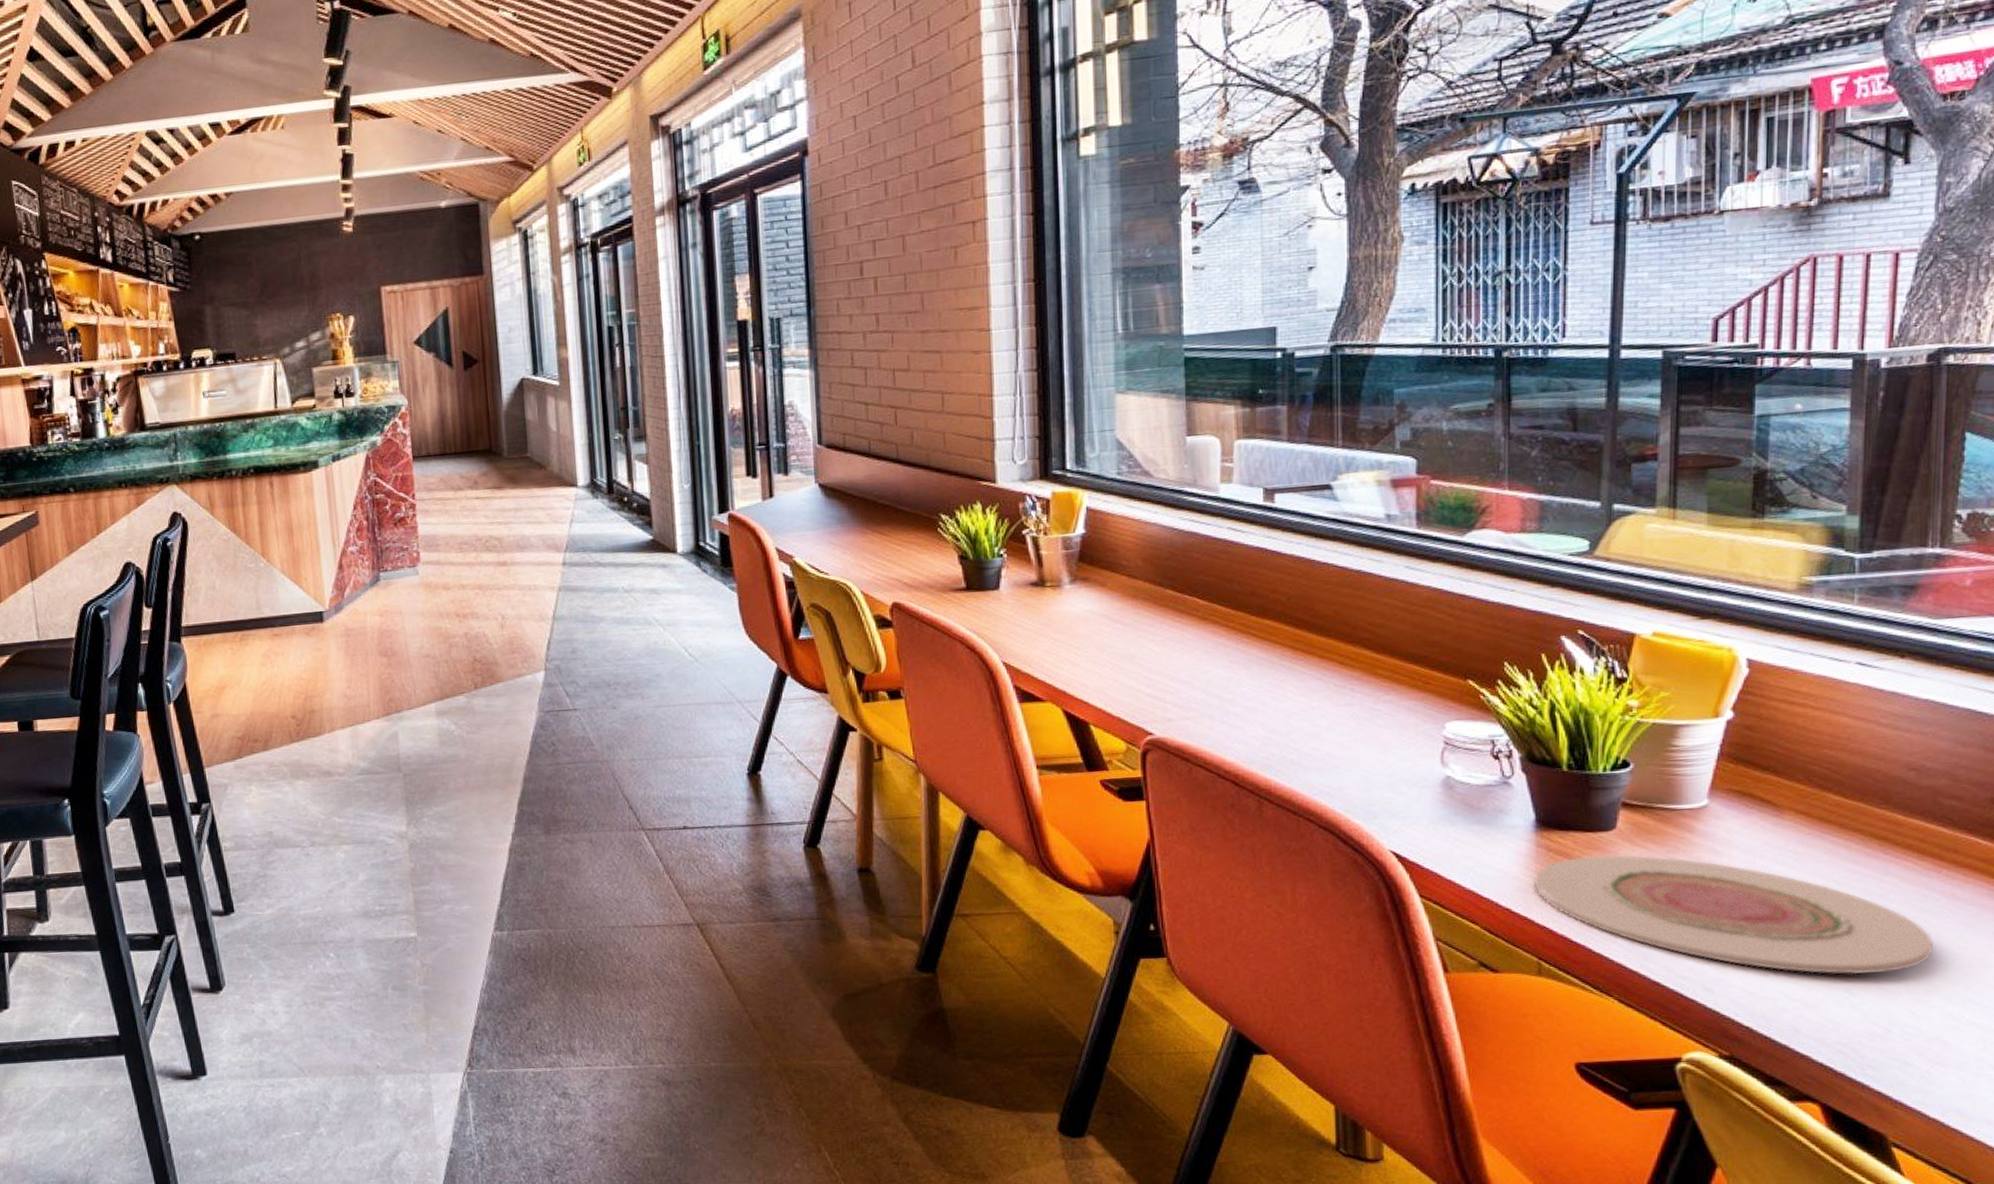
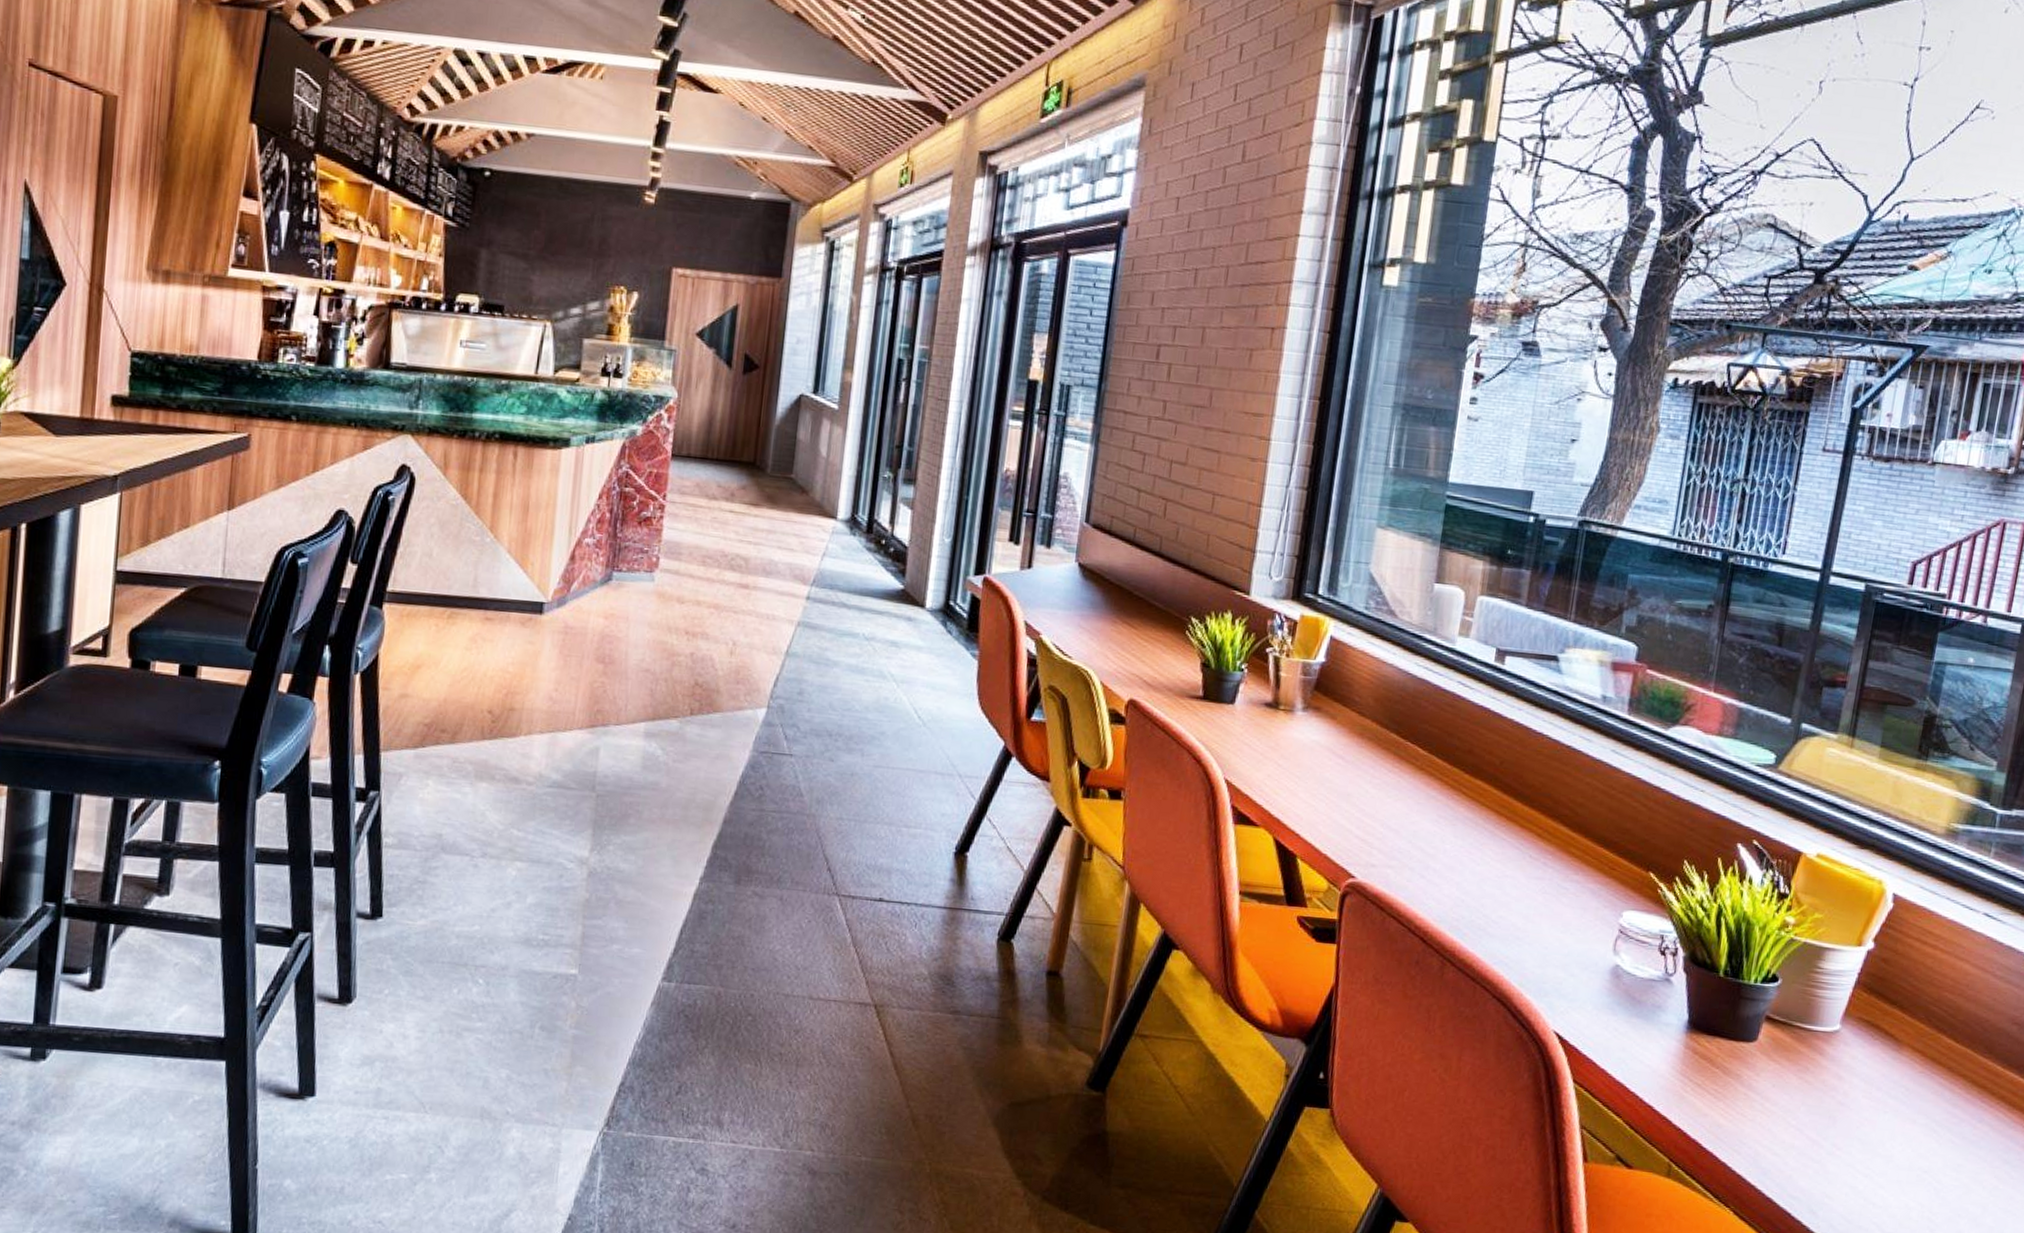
plate: present [1535,854,1934,975] -> none [1677,1063,2011,1218]

